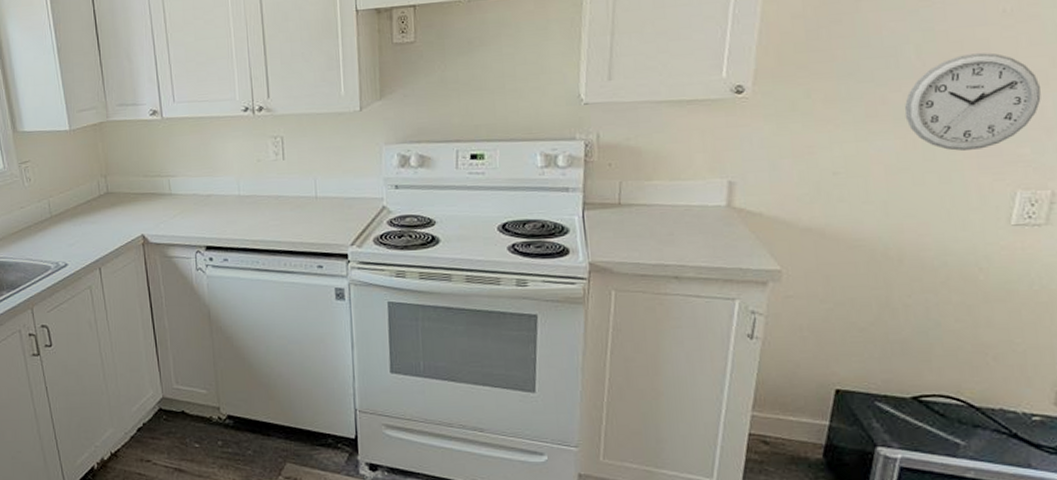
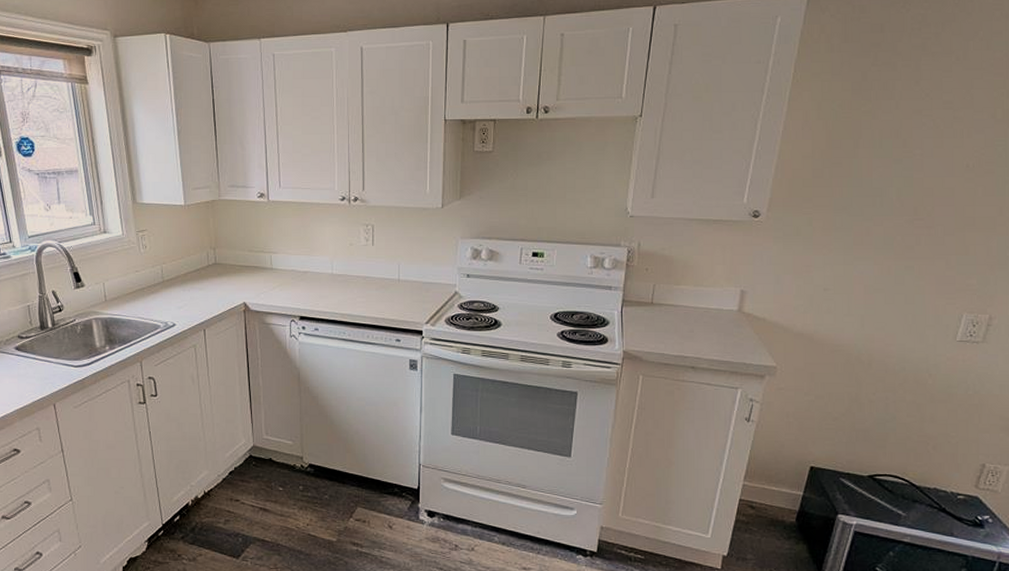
wall clock: present [904,52,1041,151] -> none [884,198,990,278]

